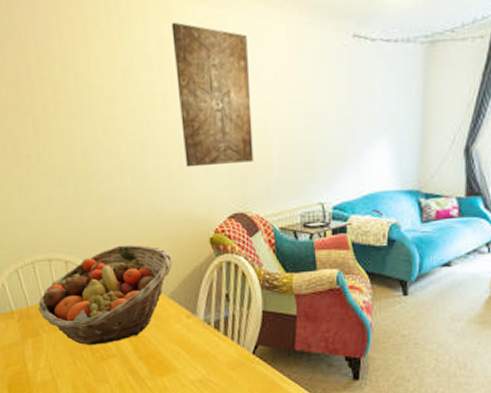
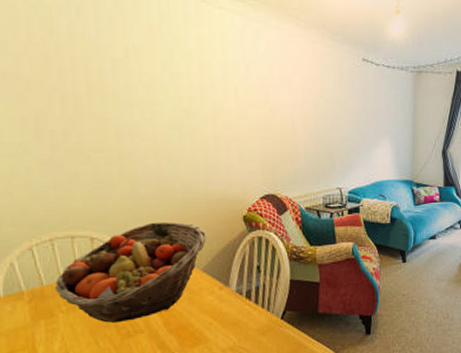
wall art: present [171,21,254,168] -> none [211,27,284,153]

